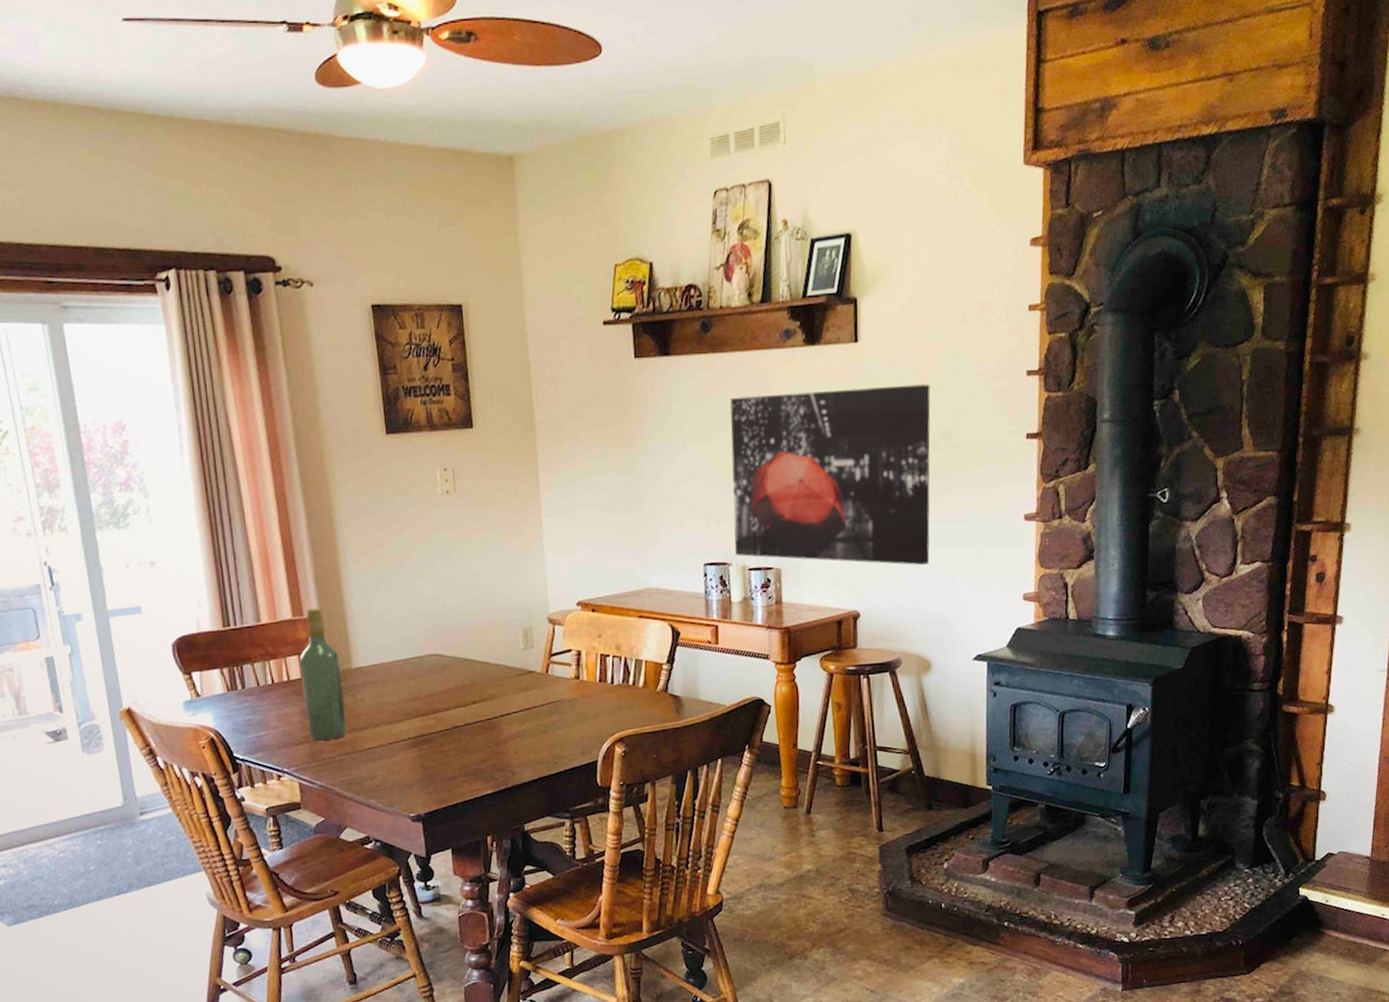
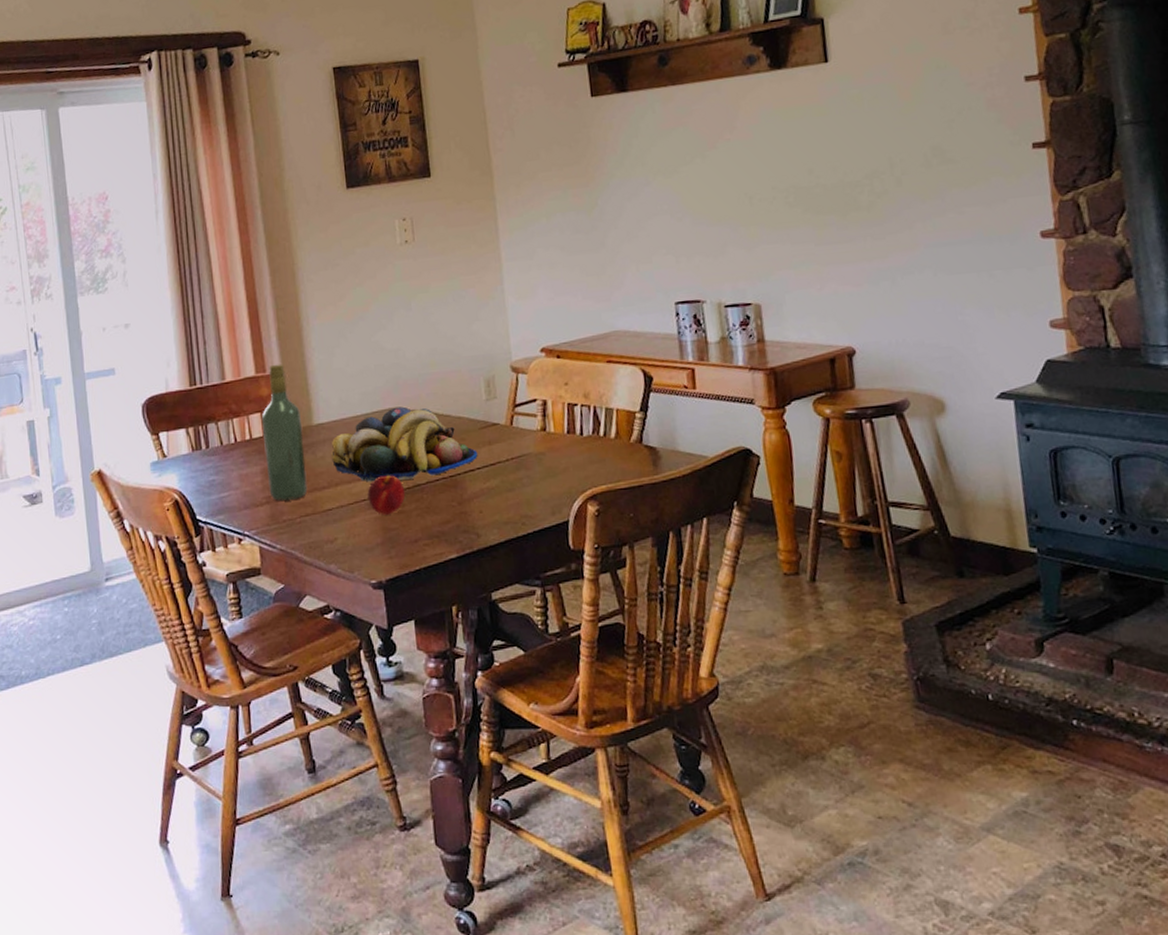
fruit bowl: none [370,653,515,724] -> present [330,406,478,482]
peach: none [406,717,444,754] -> present [367,475,406,515]
wall art: present [730,384,931,566] -> none [693,99,932,294]

